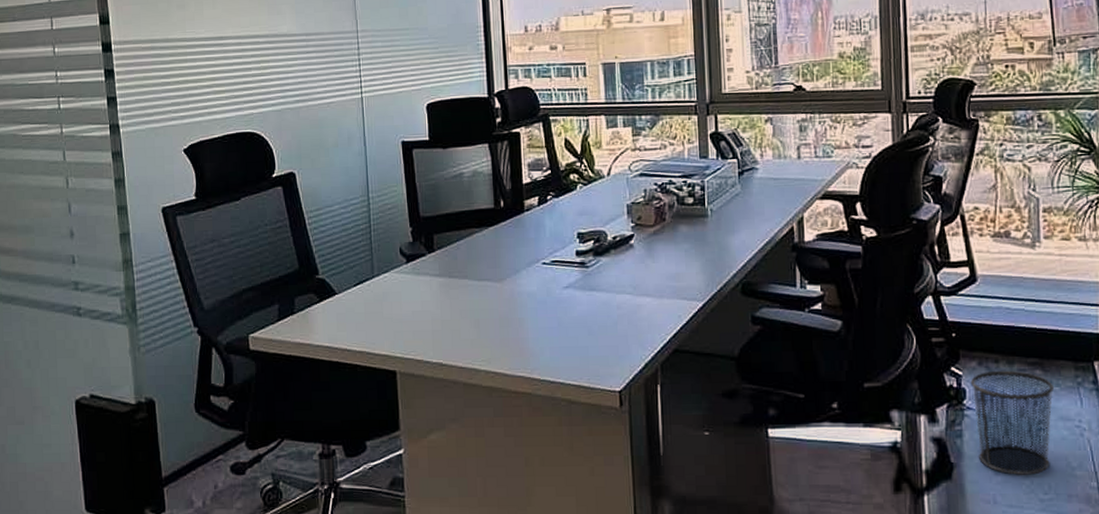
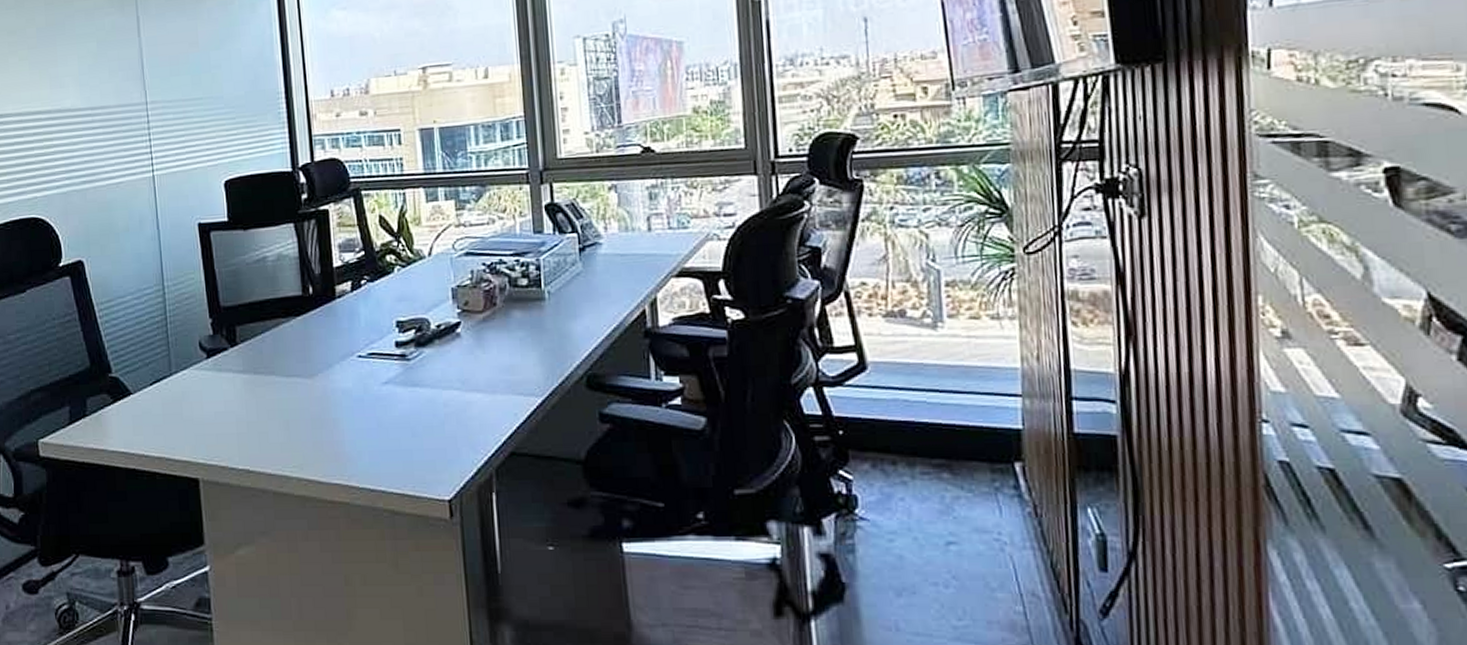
waste bin: present [970,370,1055,475] -> none [862,473,967,597]

